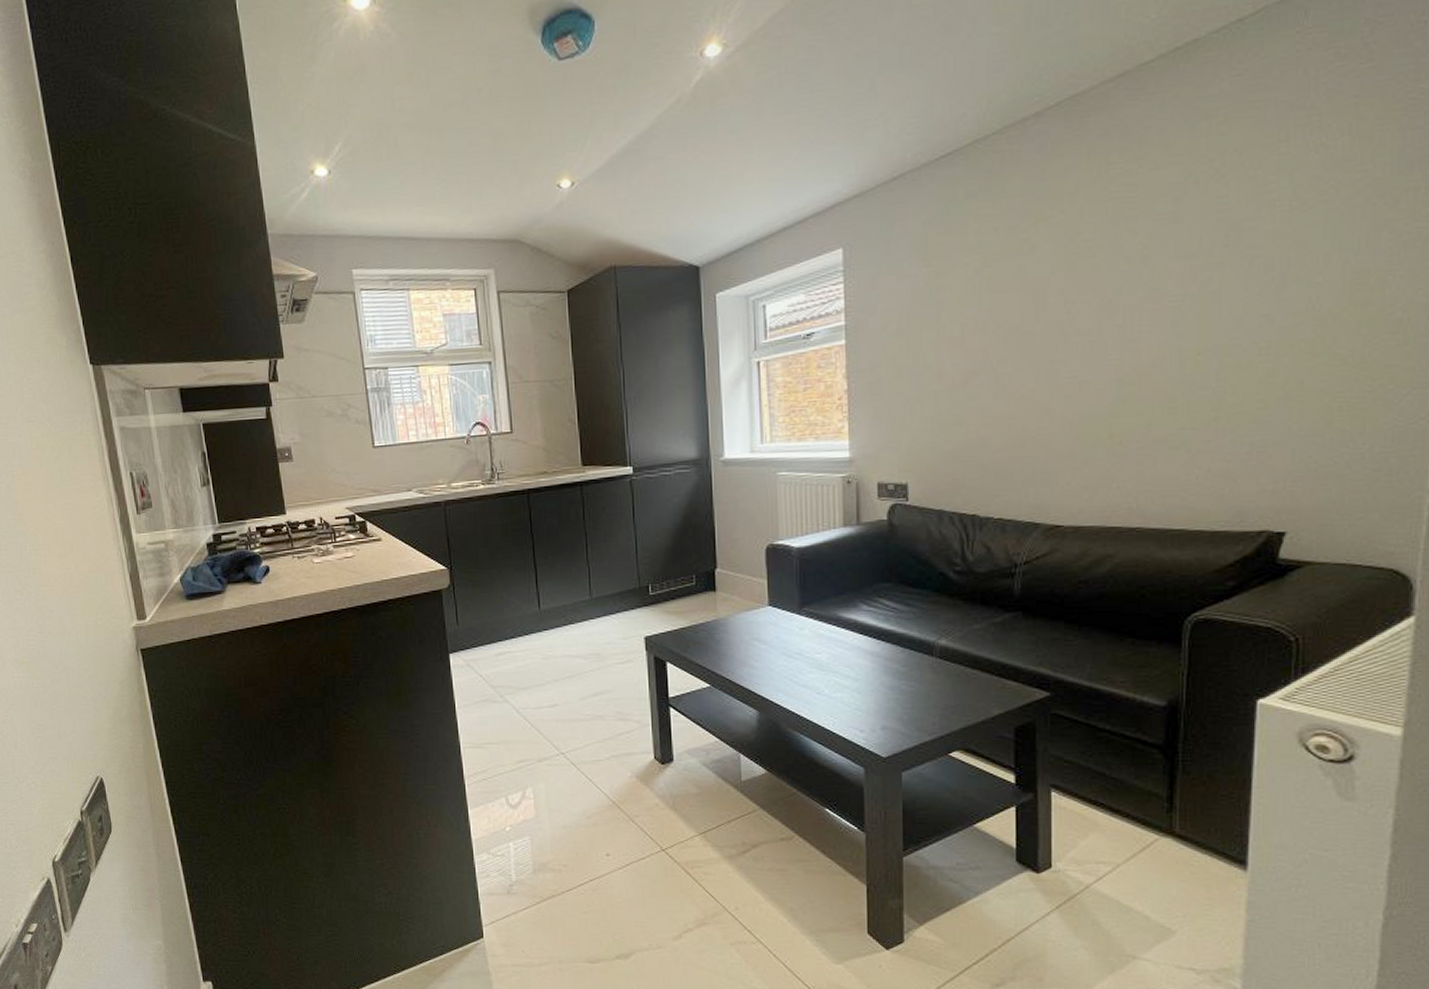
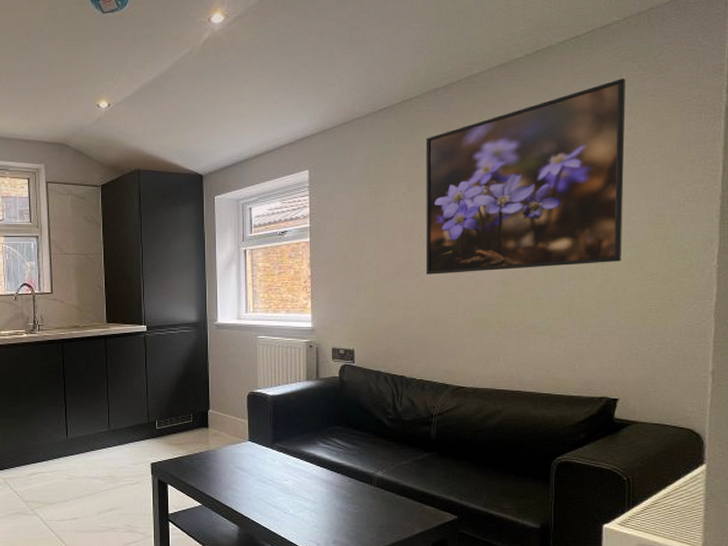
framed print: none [1007,75,1315,378] -> present [425,79,626,275]

